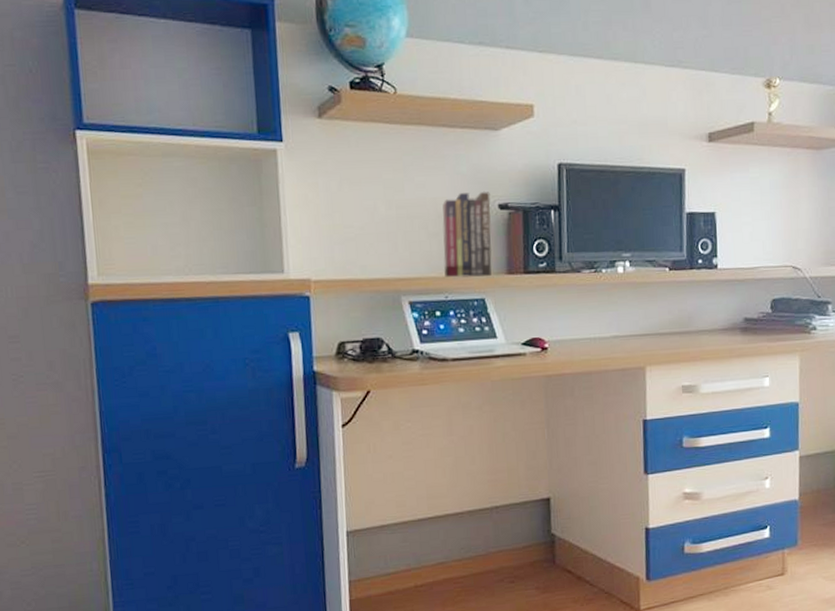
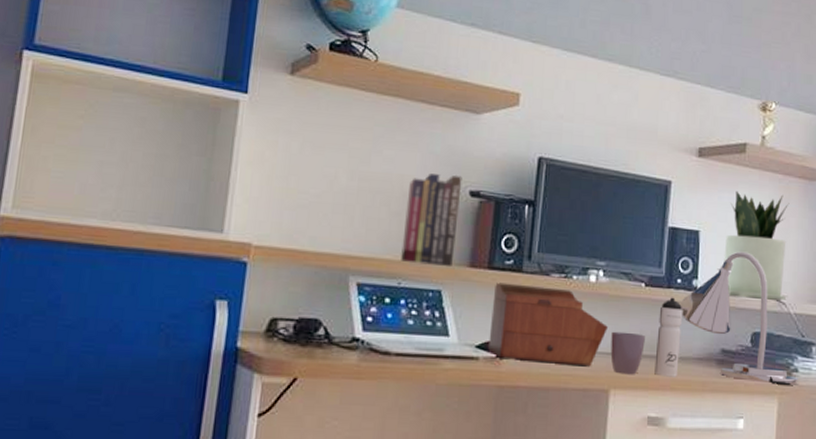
sewing box: none [532,283,640,352] -> present [488,282,609,367]
mug: none [642,314,674,352] -> present [610,331,645,375]
water bottle: none [684,277,707,349] -> present [654,297,683,377]
table lamp: none [701,226,818,344] -> present [678,251,800,386]
planter: none [740,167,803,270] -> present [724,190,790,302]

